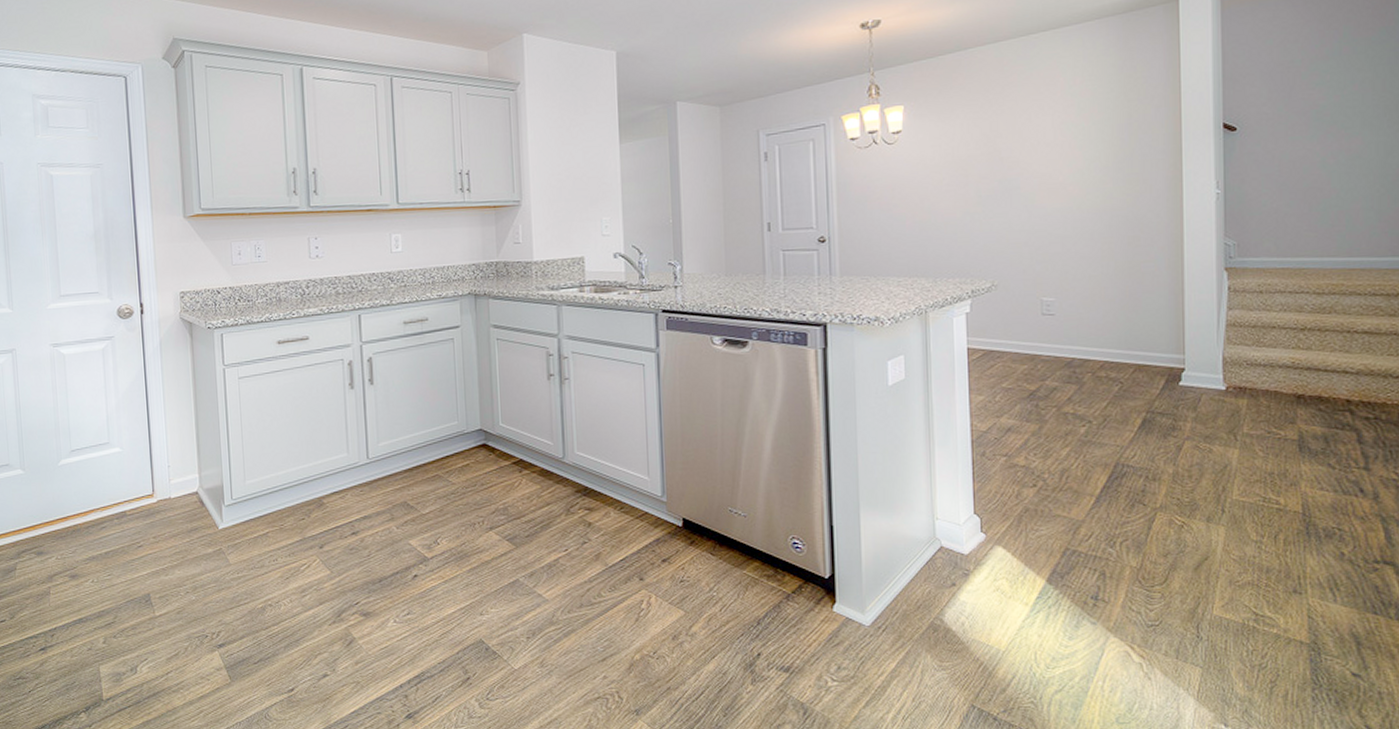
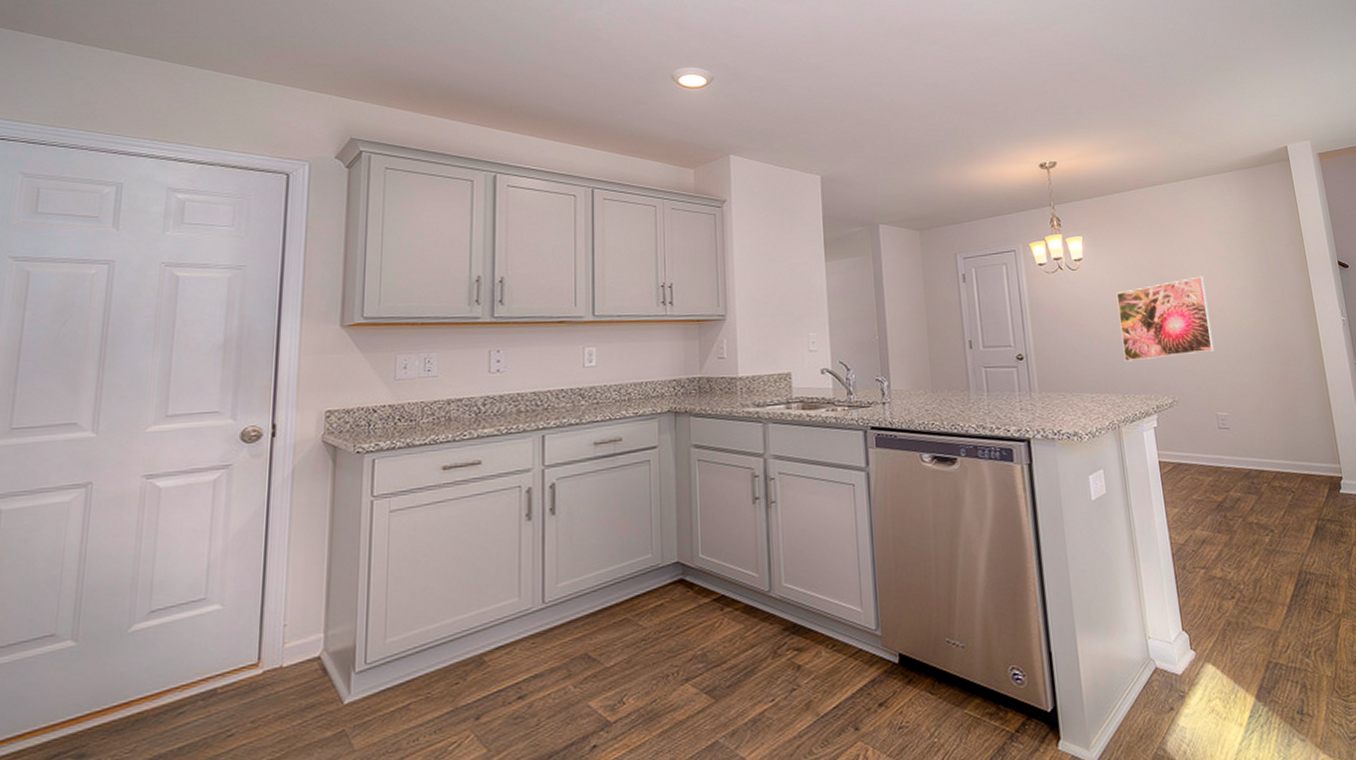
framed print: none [938,146,1048,244] -> present [1116,276,1214,362]

